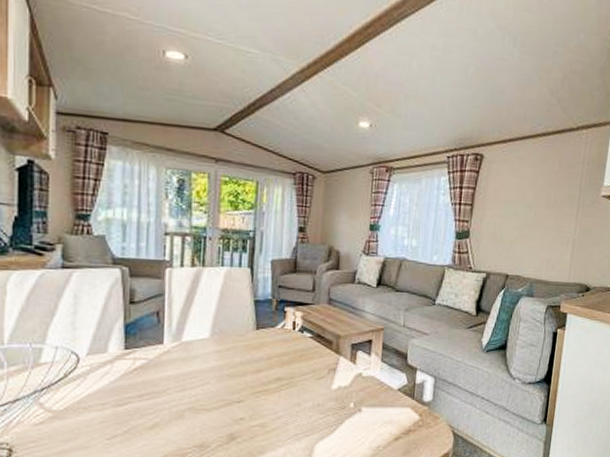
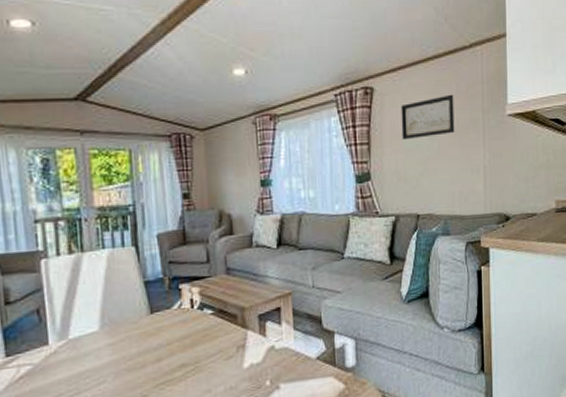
wall art: none [502,170,556,207] -> present [401,94,455,141]

